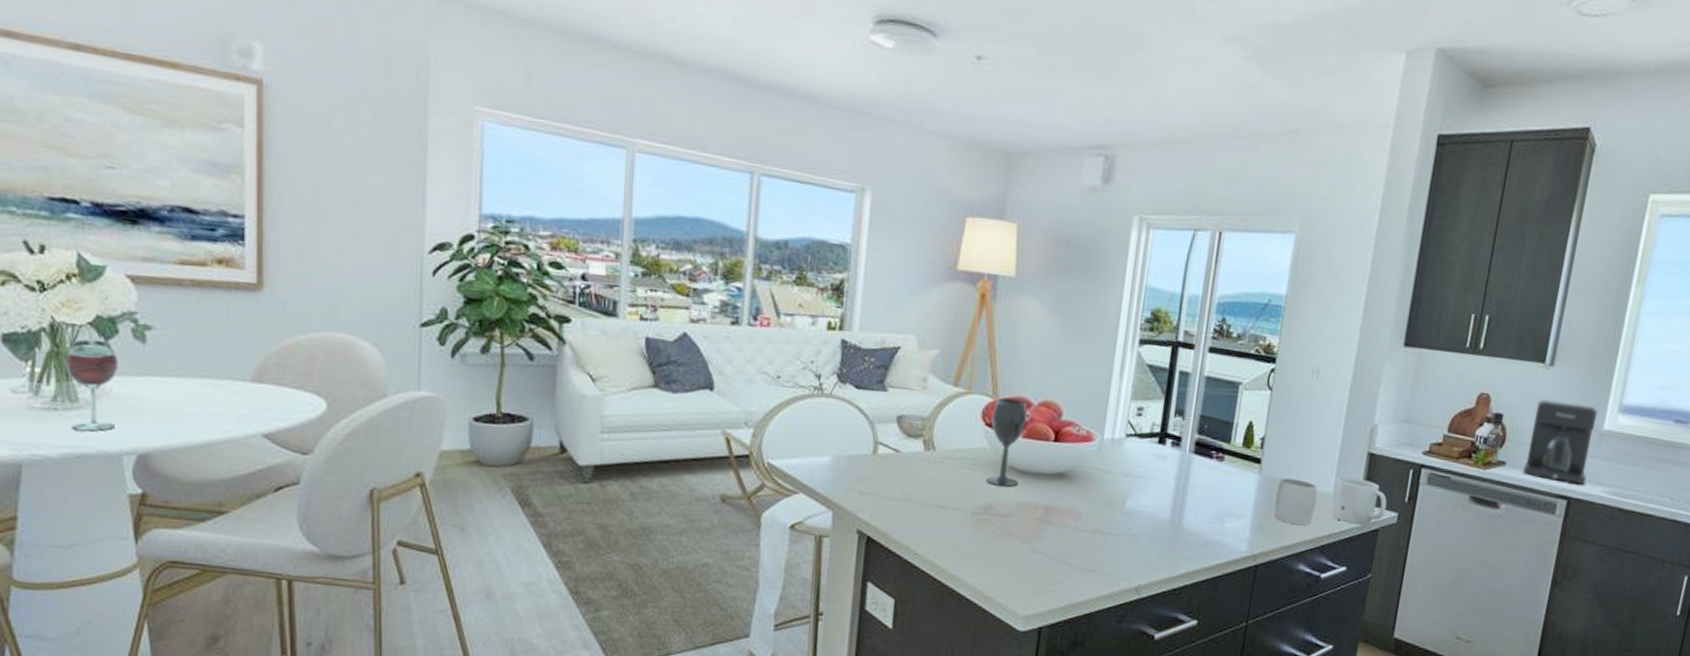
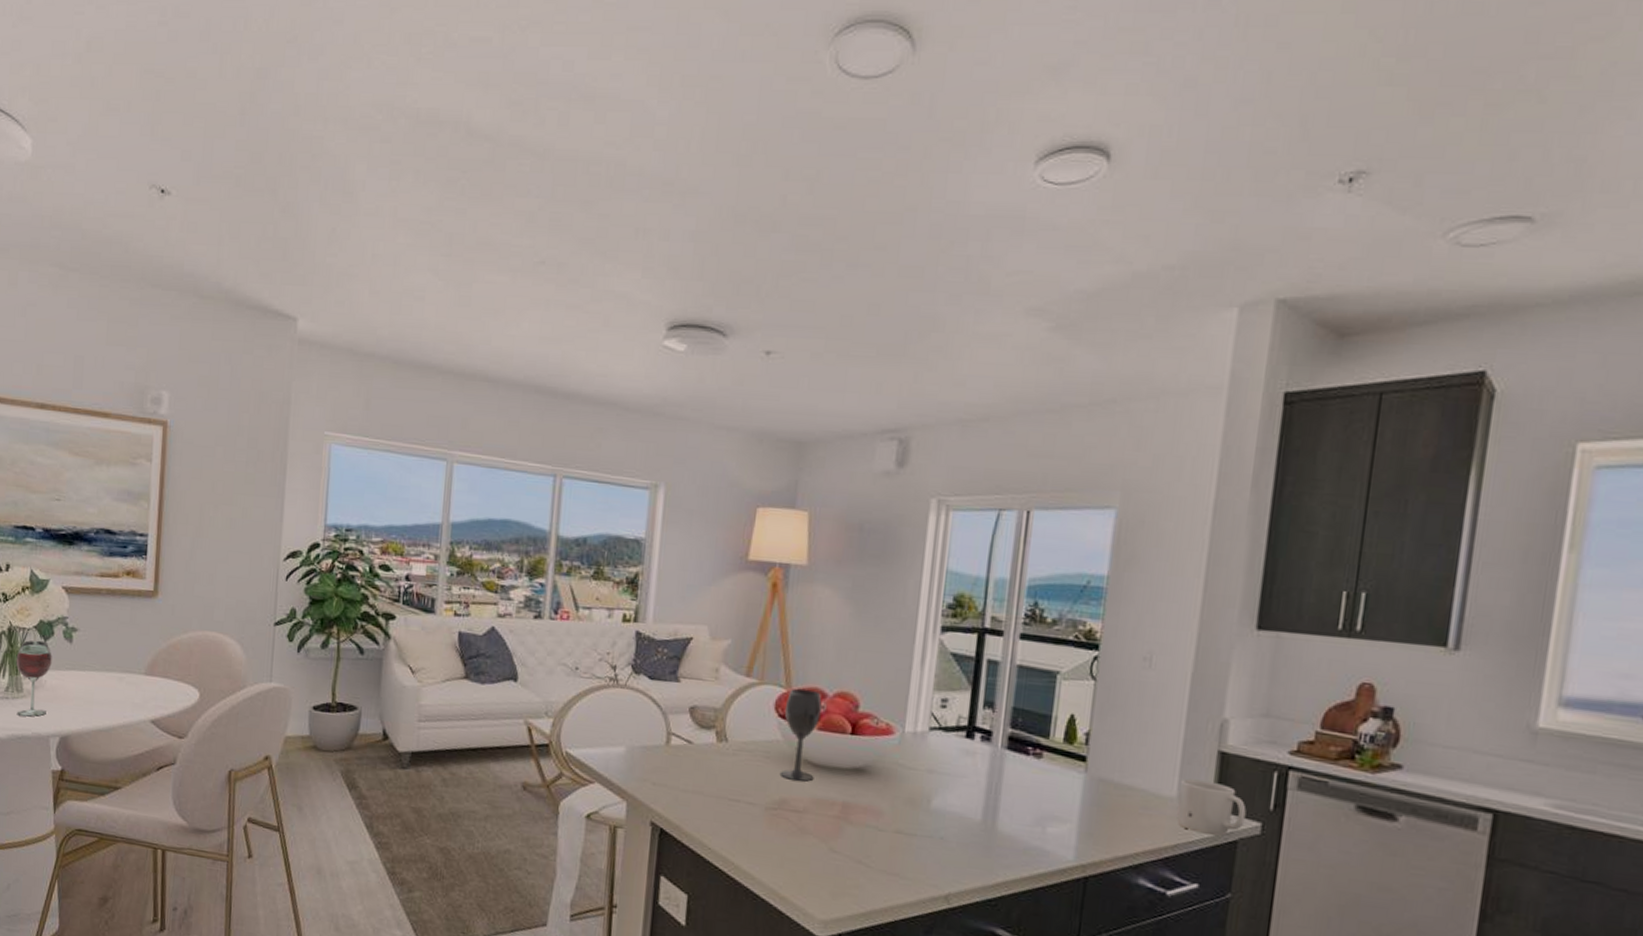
mug: present [1273,478,1317,526] -> none [1104,778,1158,834]
coffee maker: present [1523,399,1597,485] -> none [1427,689,1527,795]

